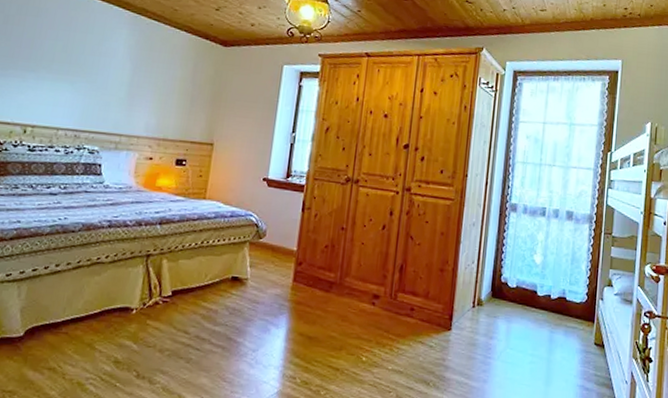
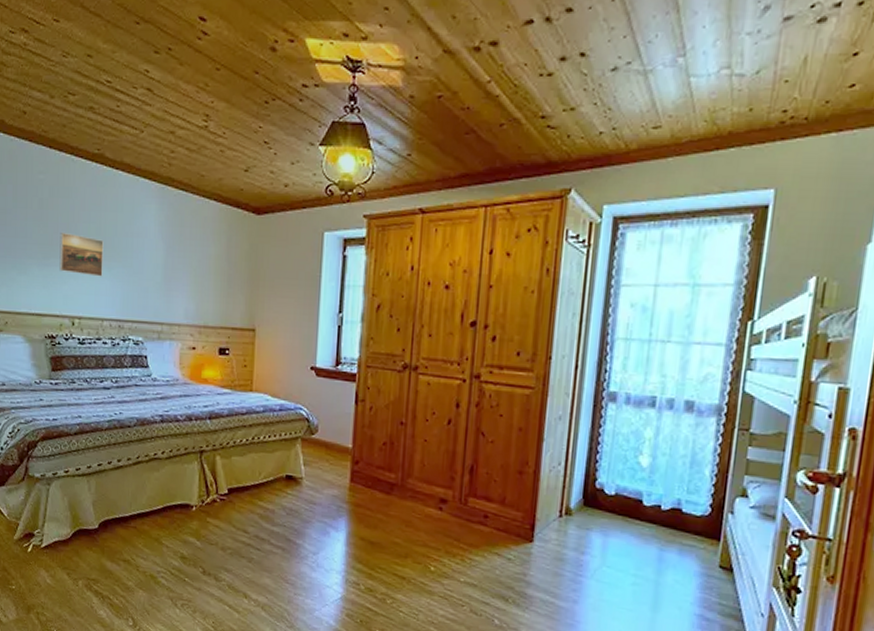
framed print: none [17,46,69,90] -> present [59,231,104,277]

